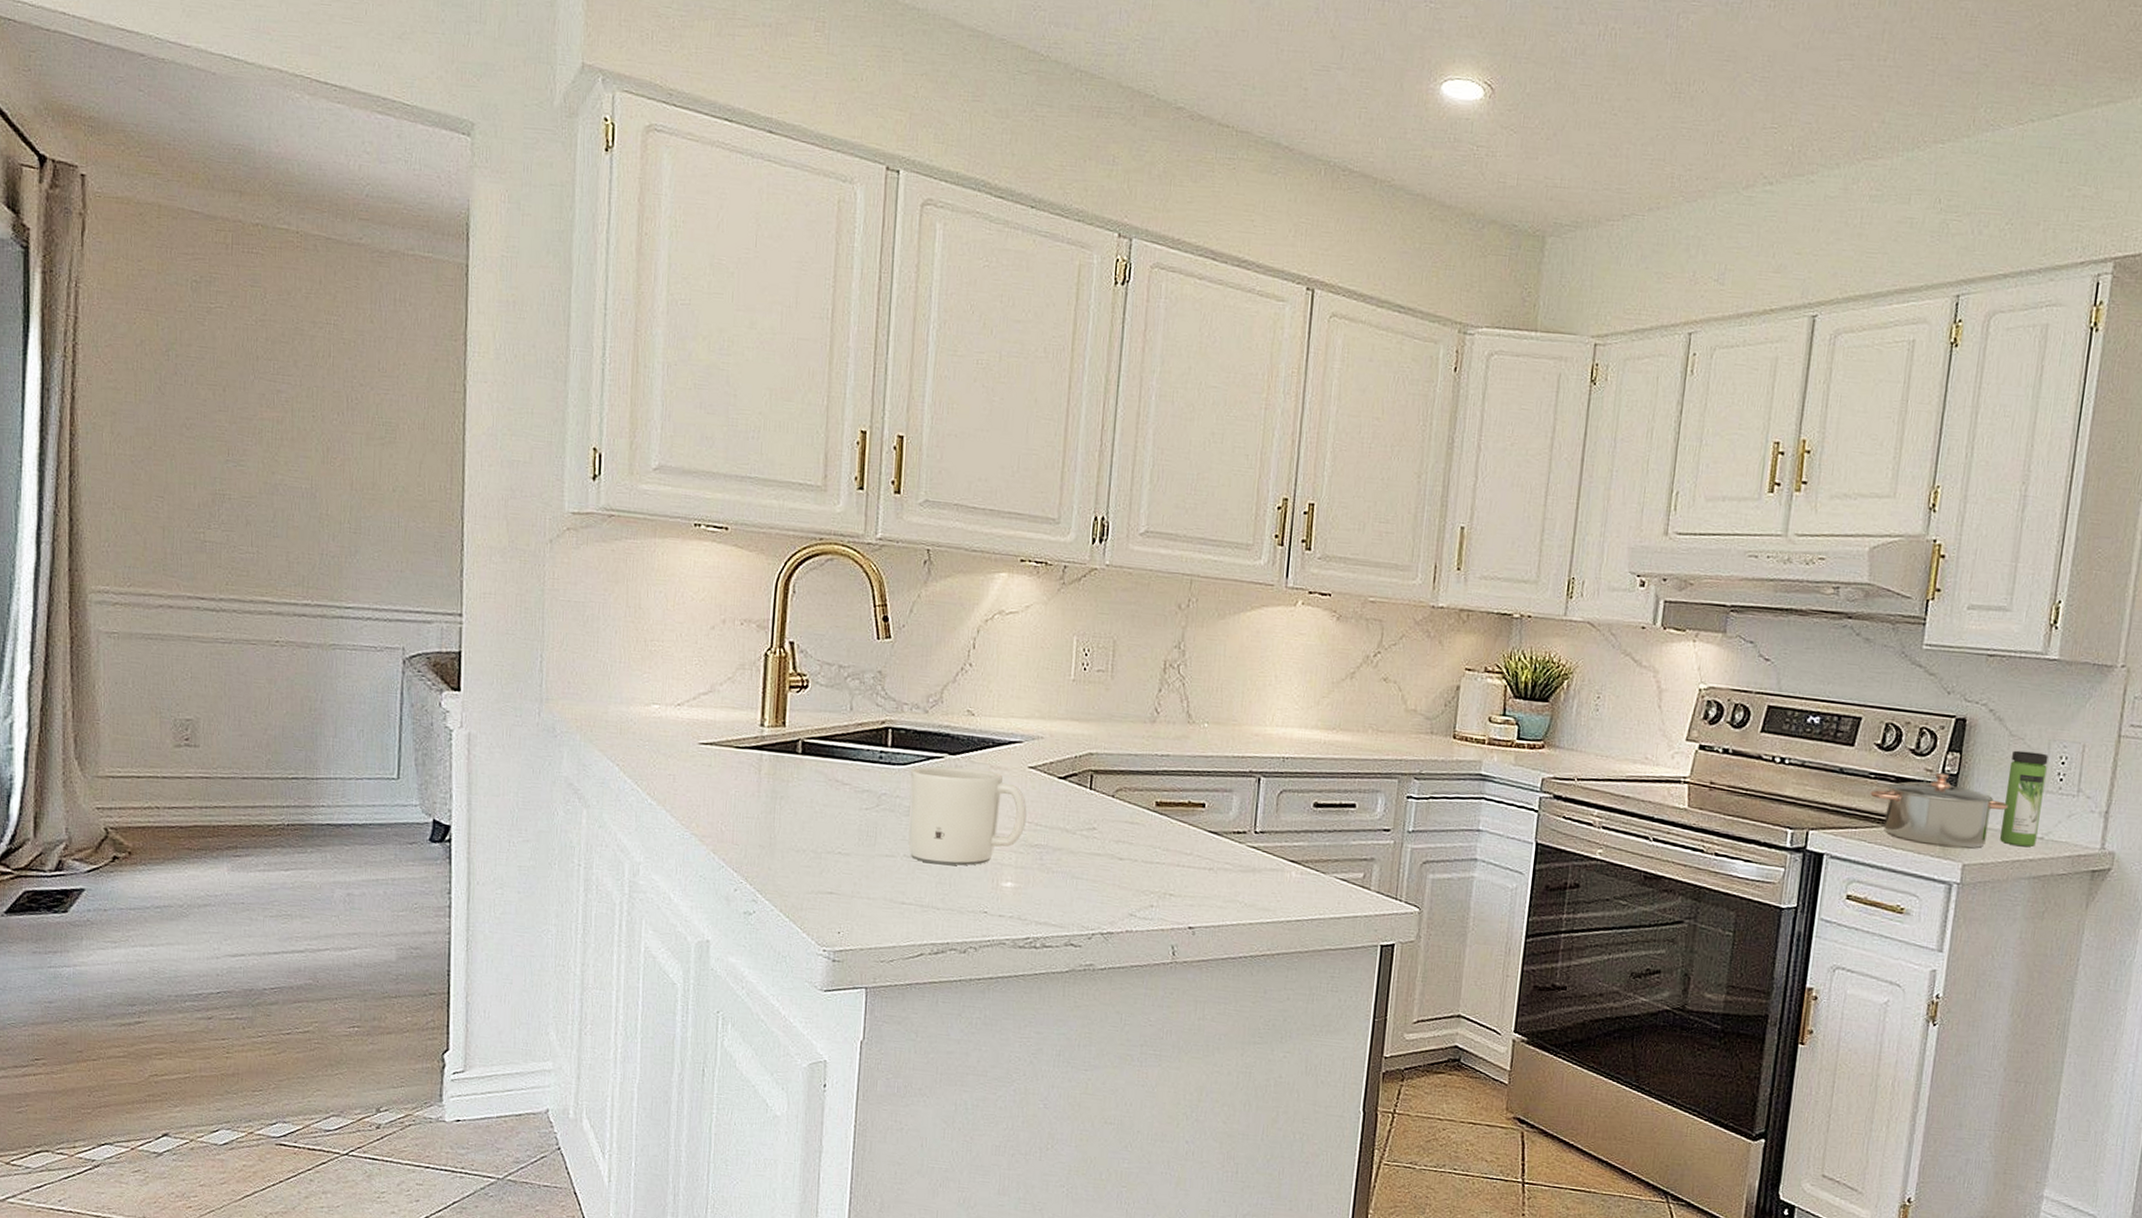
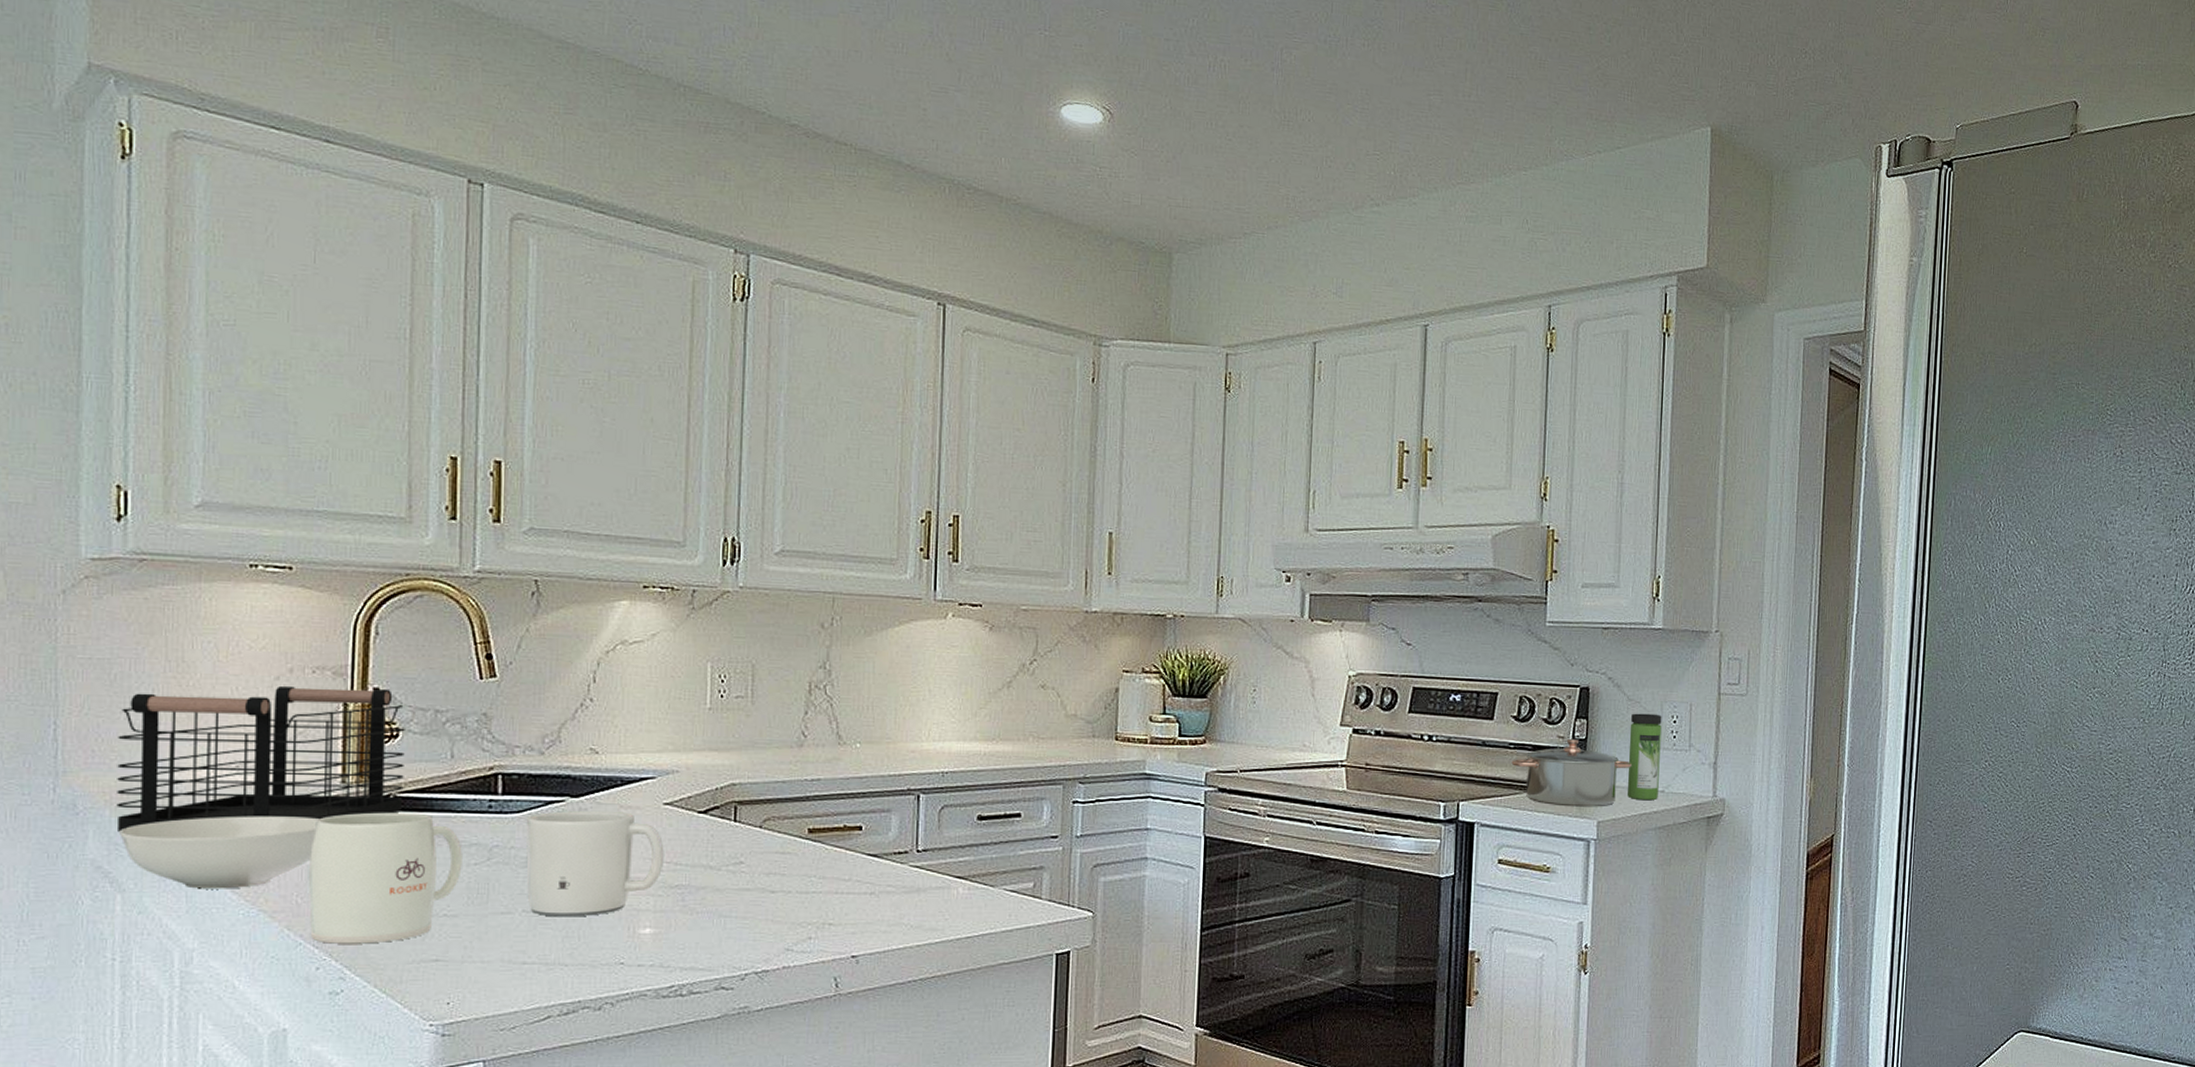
dish rack: none [585,634,814,758] -> present [116,687,405,832]
bowl: none [587,747,743,813] -> present [119,815,321,889]
mug: none [730,754,856,873] -> present [308,812,462,944]

